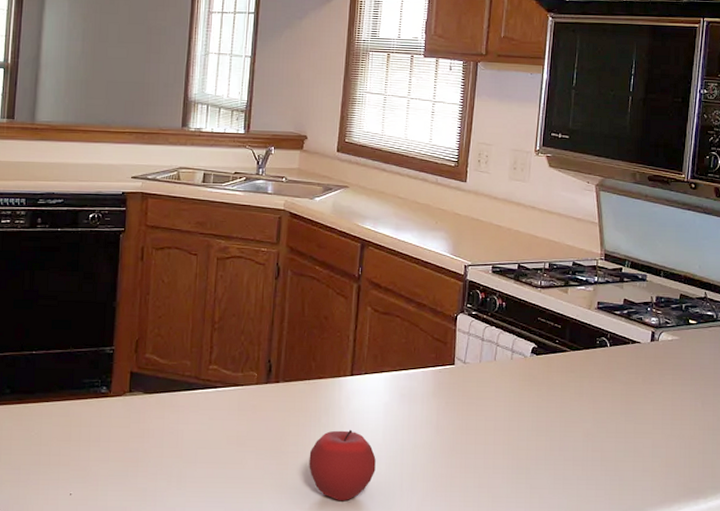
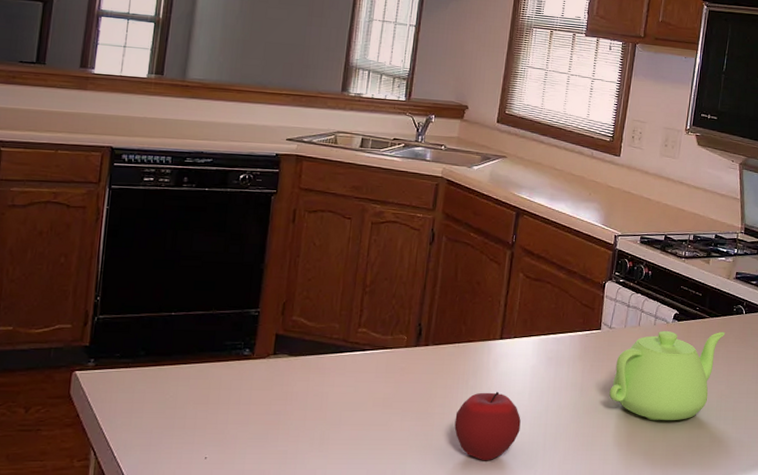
teapot: none [467,365,589,462] -> present [609,330,726,421]

